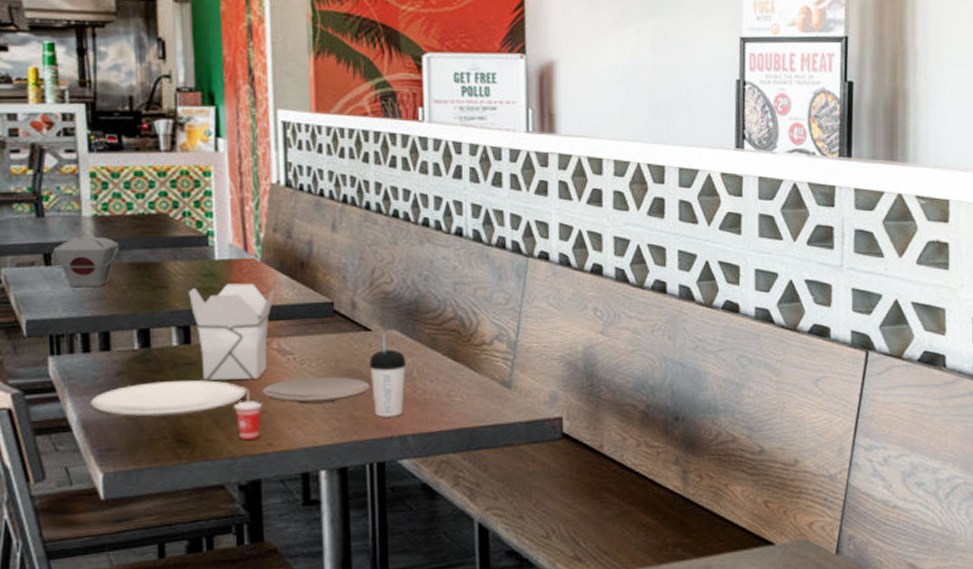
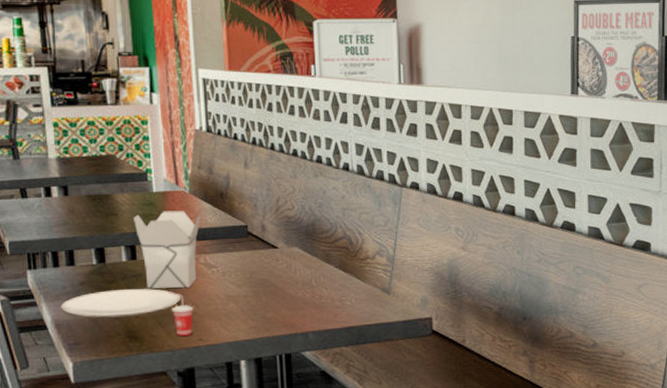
takeout container: present [51,236,119,286] -> none [26,174,79,214]
plate: present [262,376,370,405] -> none [193,285,278,308]
beverage cup: present [369,334,406,417] -> none [277,251,306,318]

